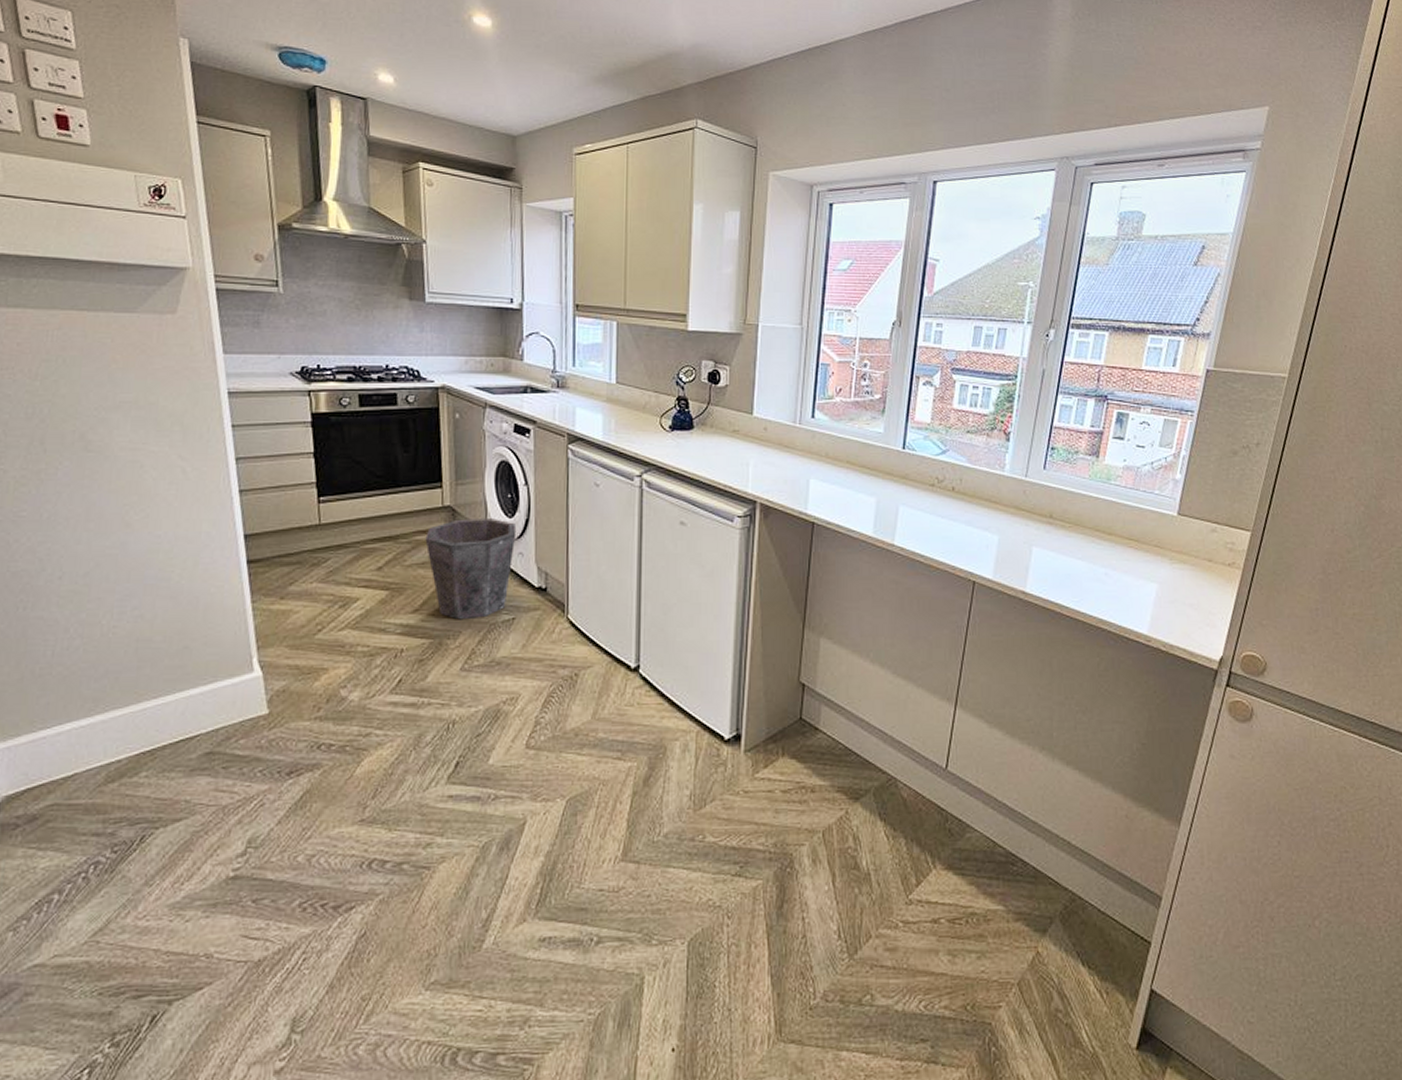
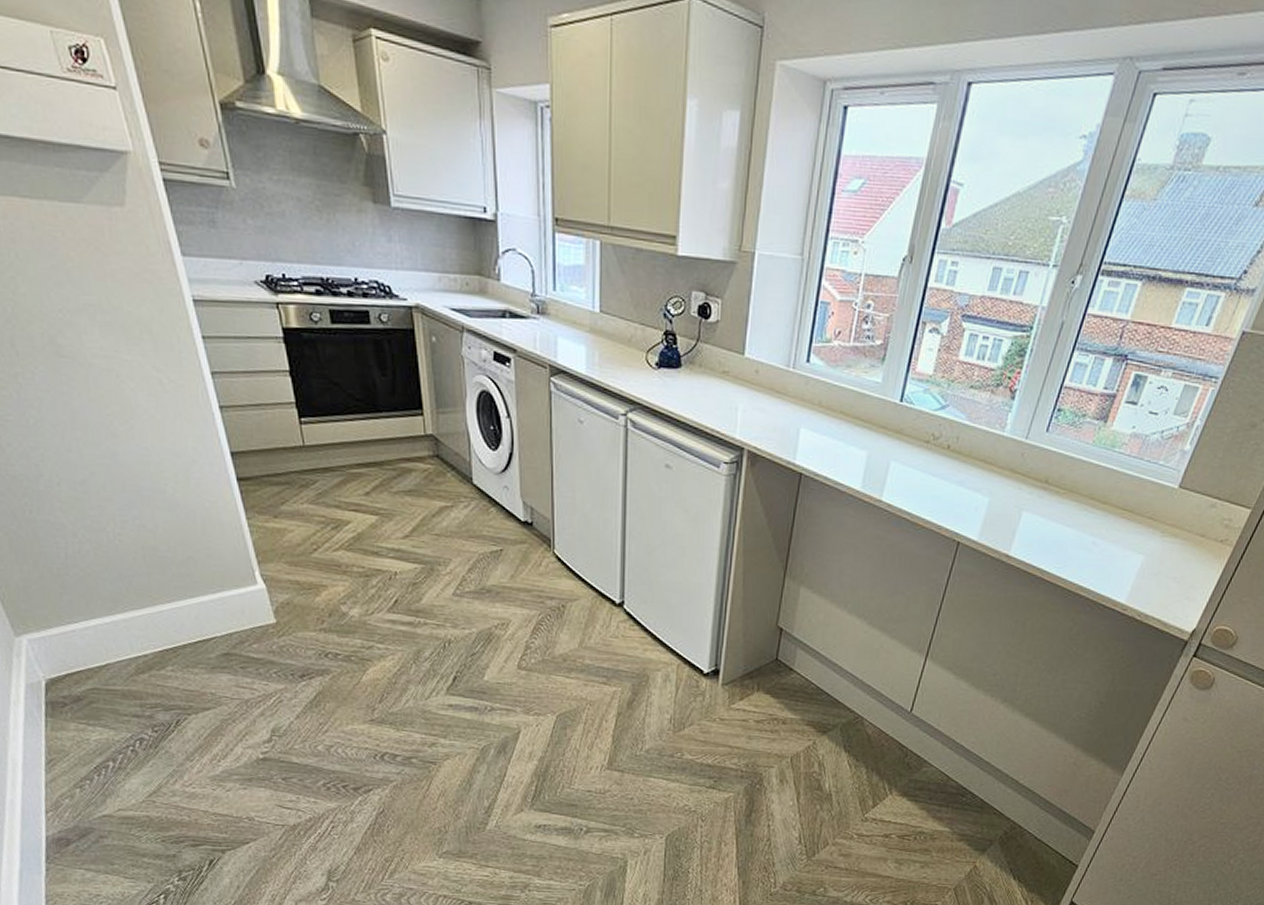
waste bin: present [425,519,517,620] -> none [410,448,501,548]

